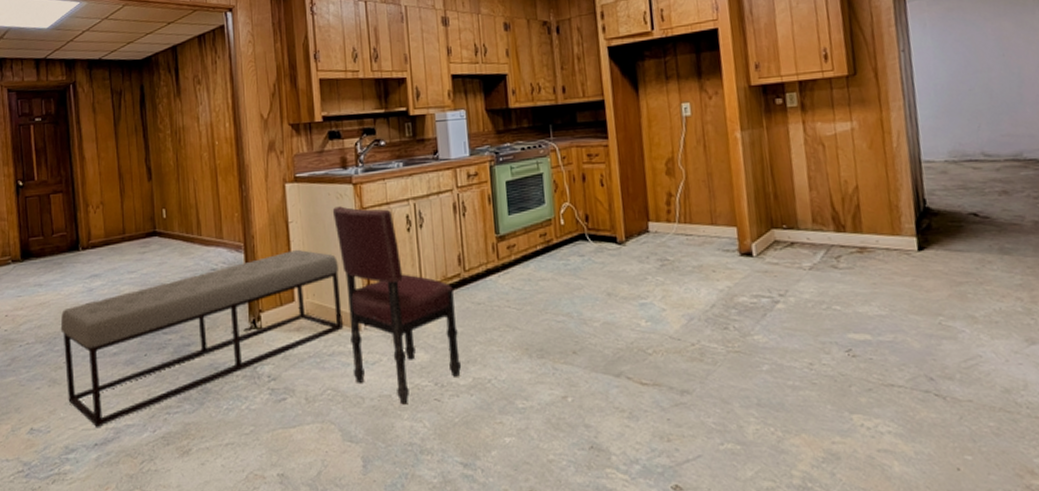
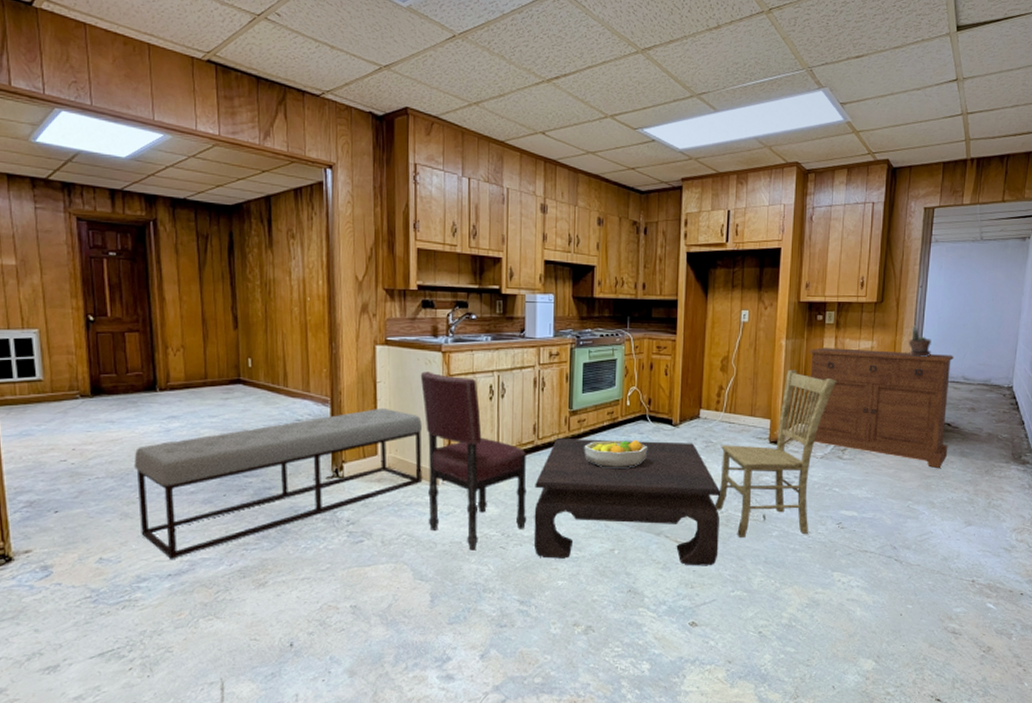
coffee table: none [466,262,697,414] -> present [533,438,721,566]
fruit bowl: none [517,263,591,299] -> present [584,439,647,468]
dining chair: none [680,164,814,375] -> present [714,369,836,538]
sideboard: none [772,127,982,271] -> present [802,348,954,468]
potted plant: none [898,97,934,135] -> present [908,326,932,357]

